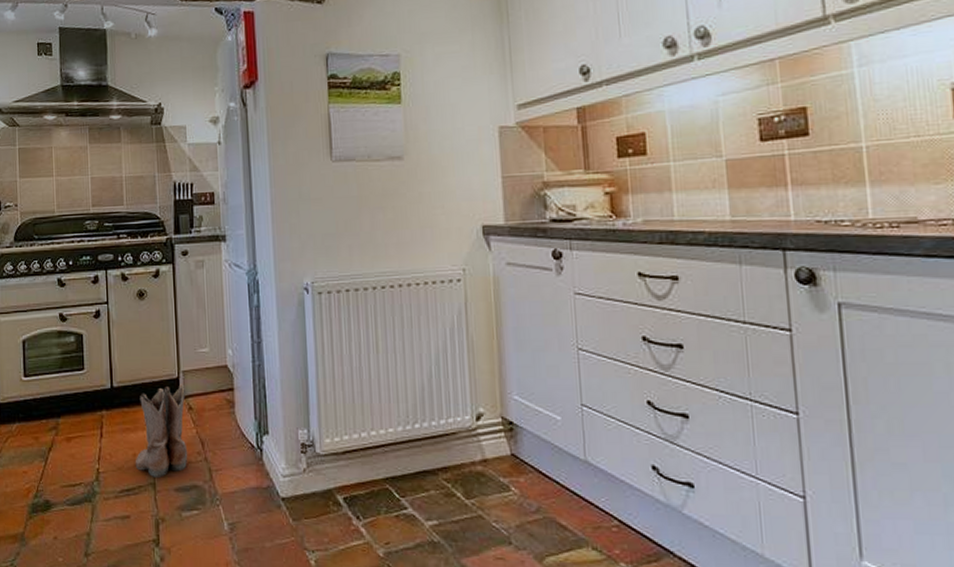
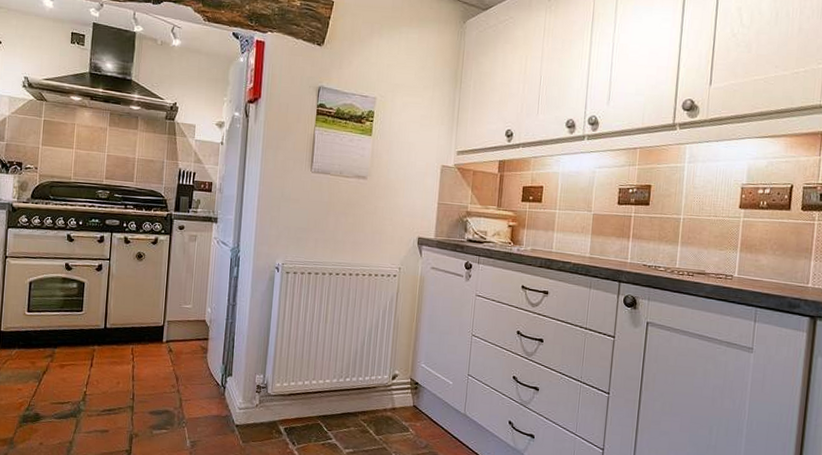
boots: present [135,384,188,477] -> none [118,331,168,402]

